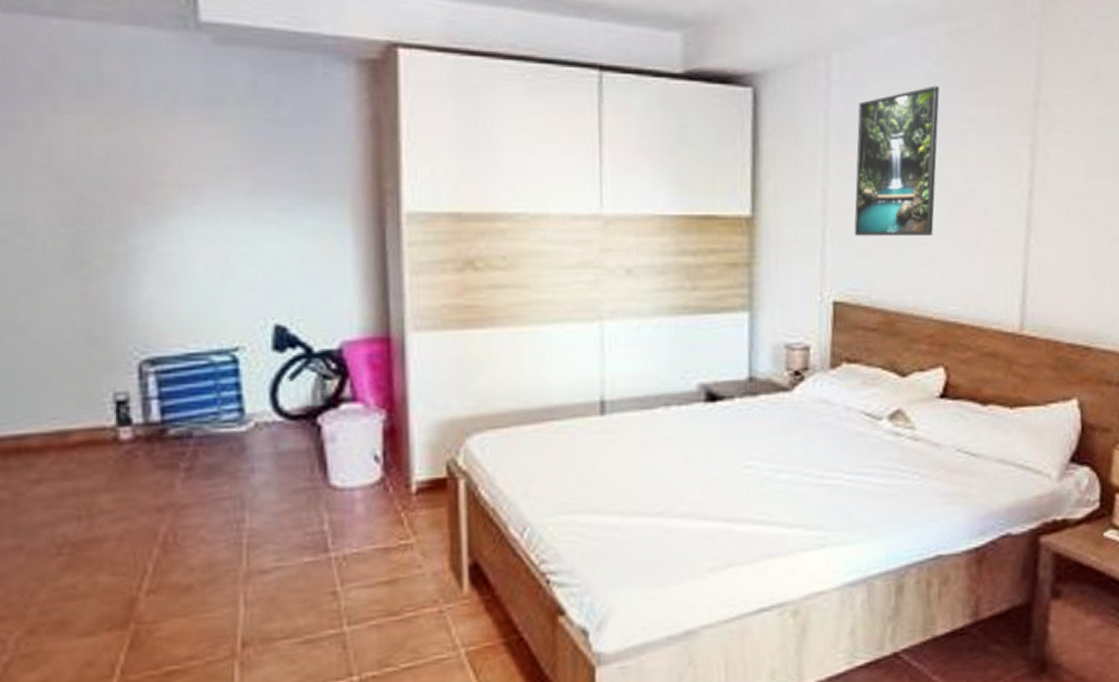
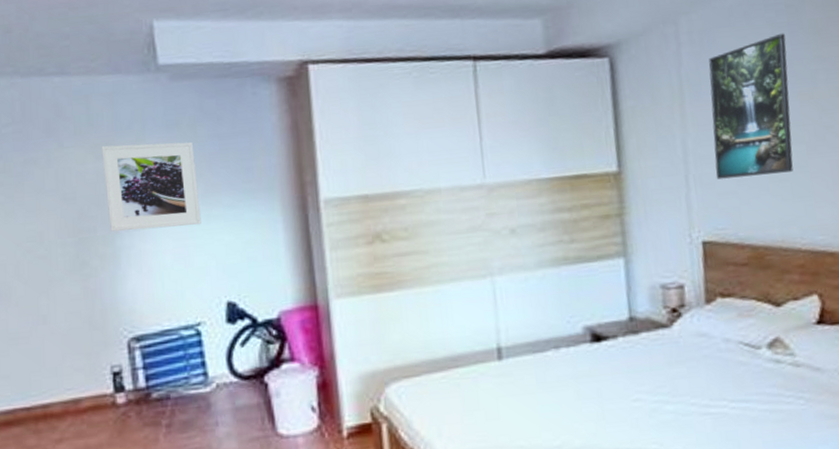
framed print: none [114,115,247,228] -> present [101,141,201,232]

